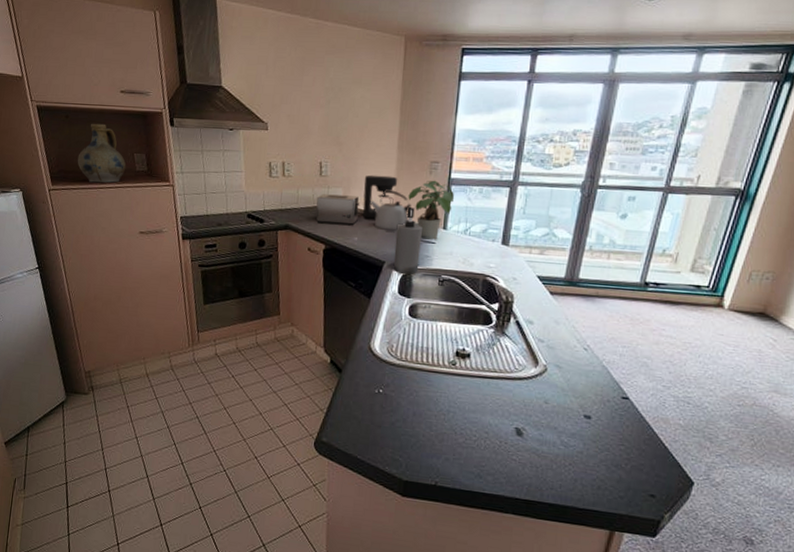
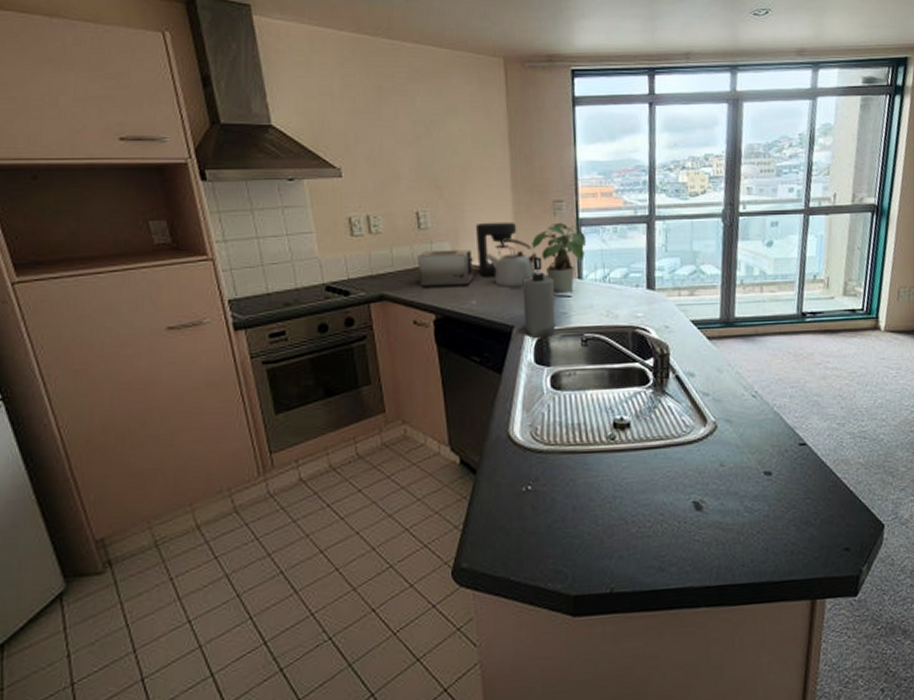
ceramic jug: present [77,123,127,183] -> none [57,183,138,266]

